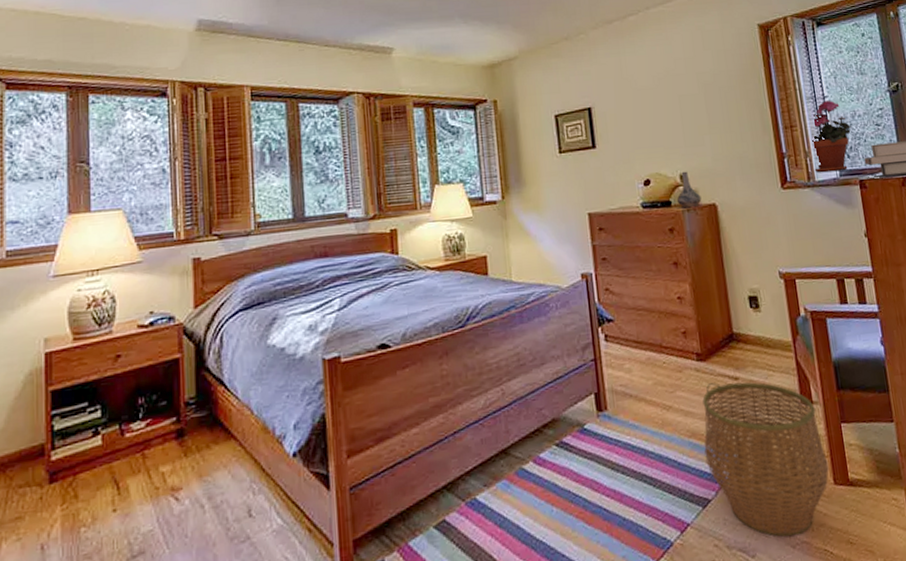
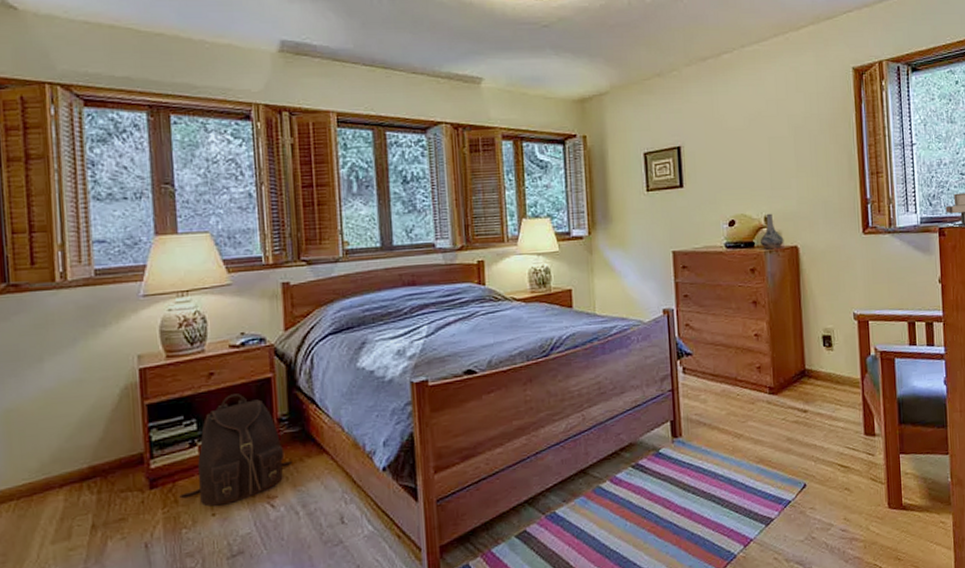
backpack: none [80,376,199,501] -> present [179,394,293,507]
basket: present [702,382,829,537] -> none [770,414,885,553]
potted plant: present [811,100,852,173] -> none [896,147,936,220]

